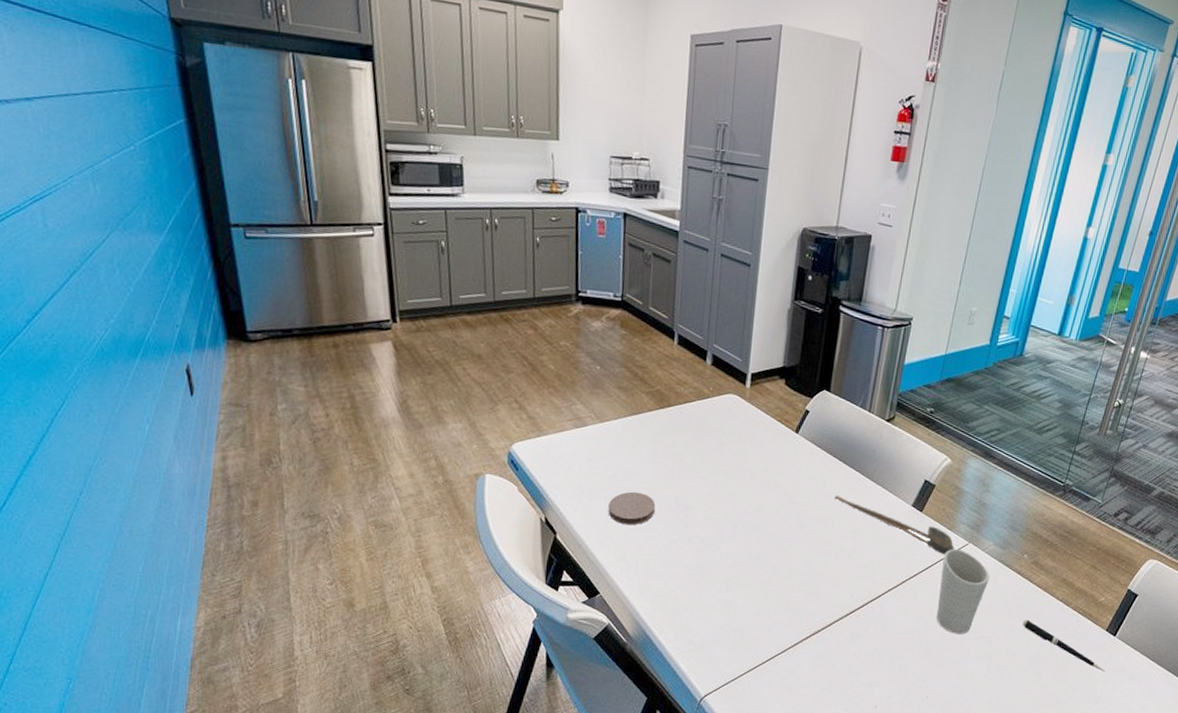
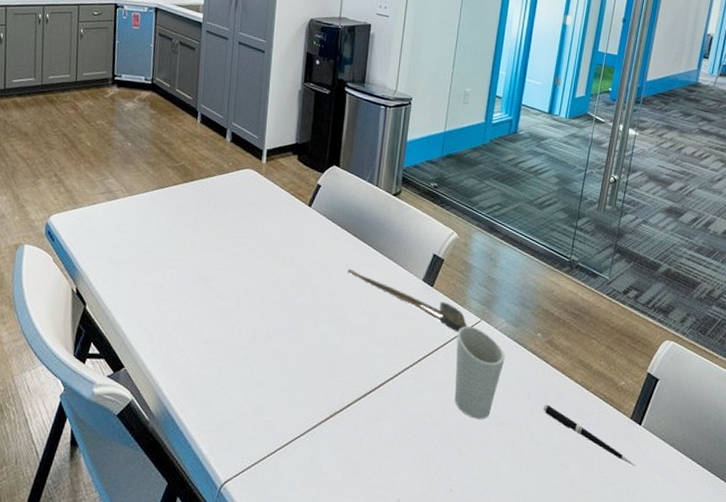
coaster: present [608,491,656,525] -> none [134,263,179,297]

